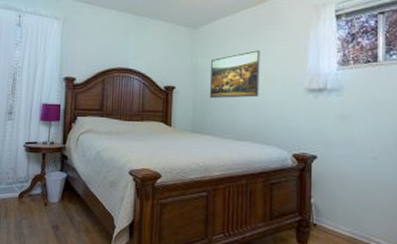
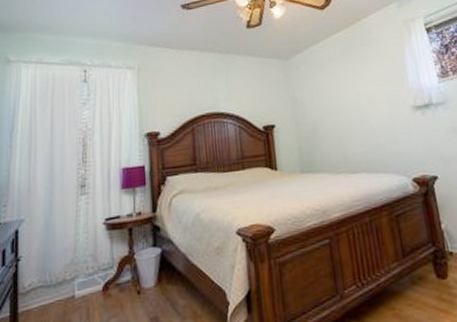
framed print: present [210,50,260,99] -> none [309,73,366,132]

